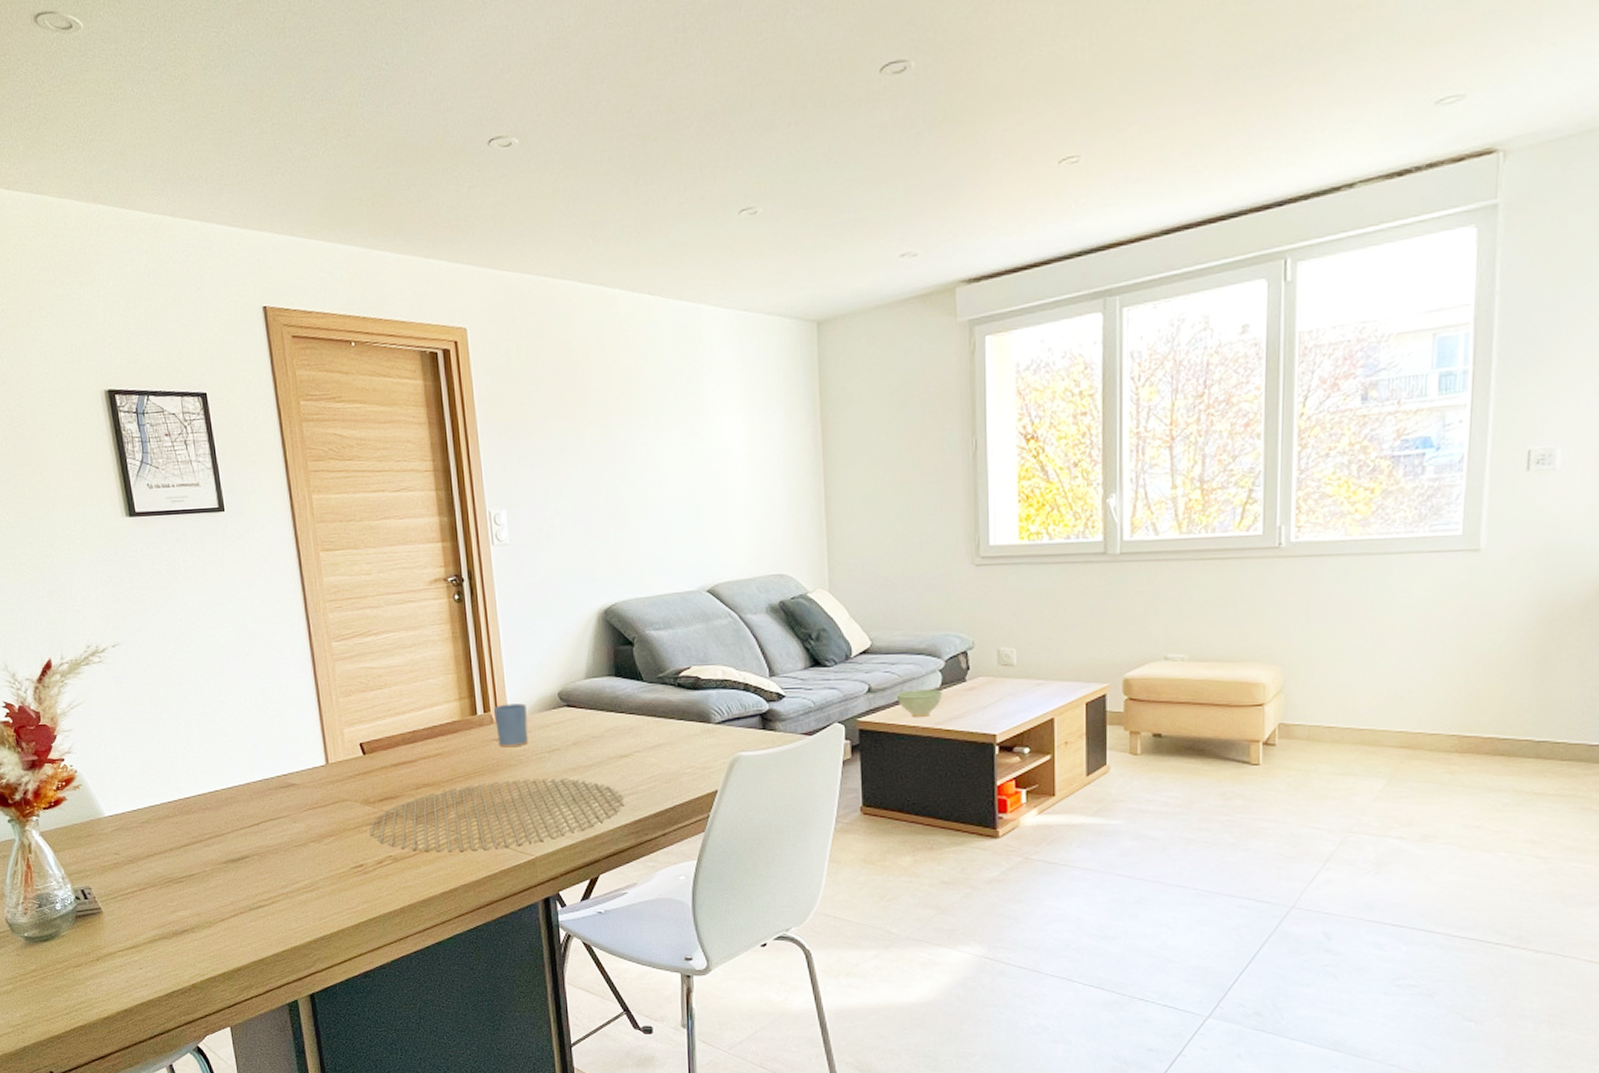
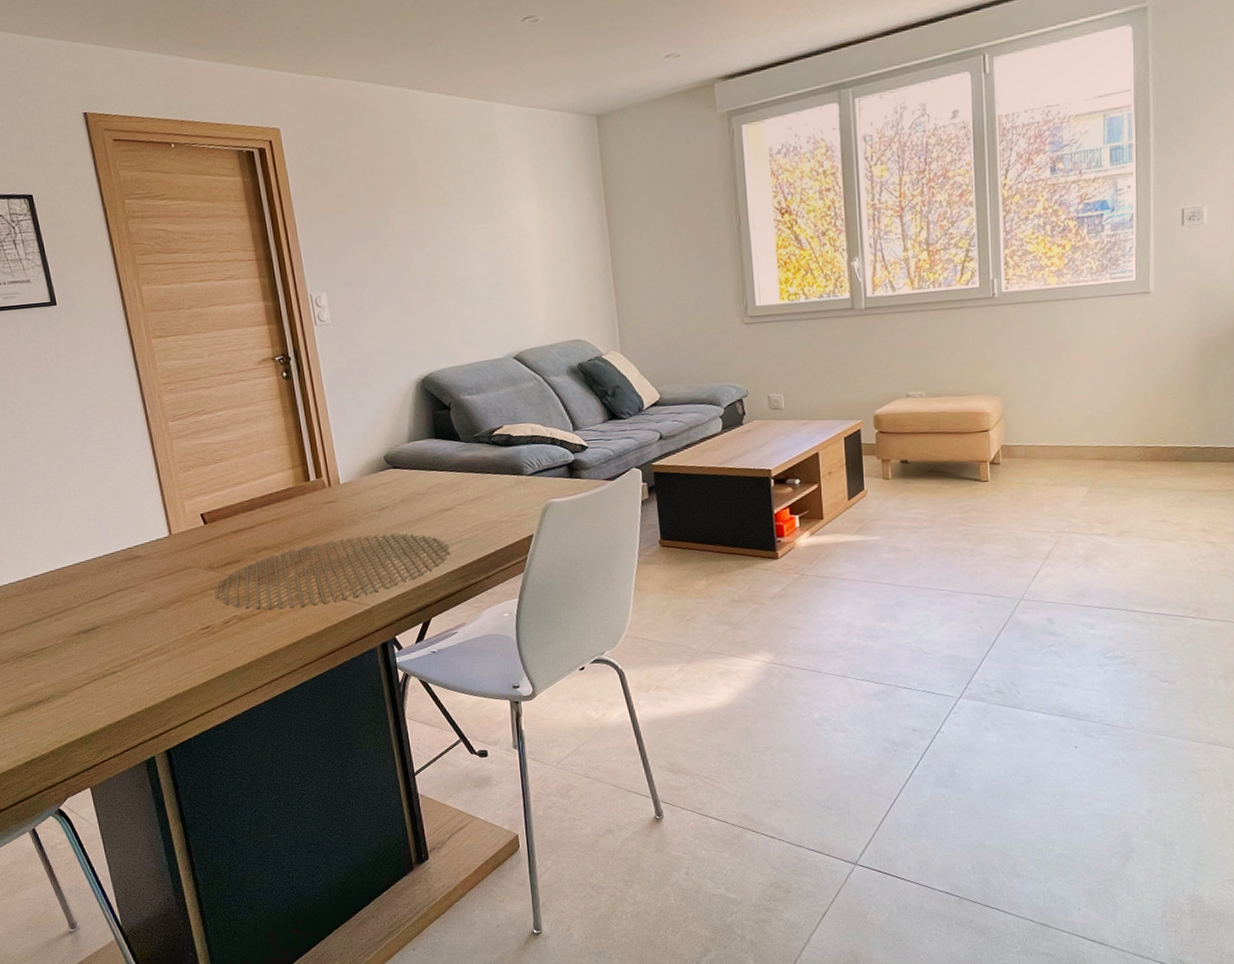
mug: present [493,703,529,748] -> none [325,468,359,509]
bowl: present [896,689,943,717] -> none [684,433,724,459]

